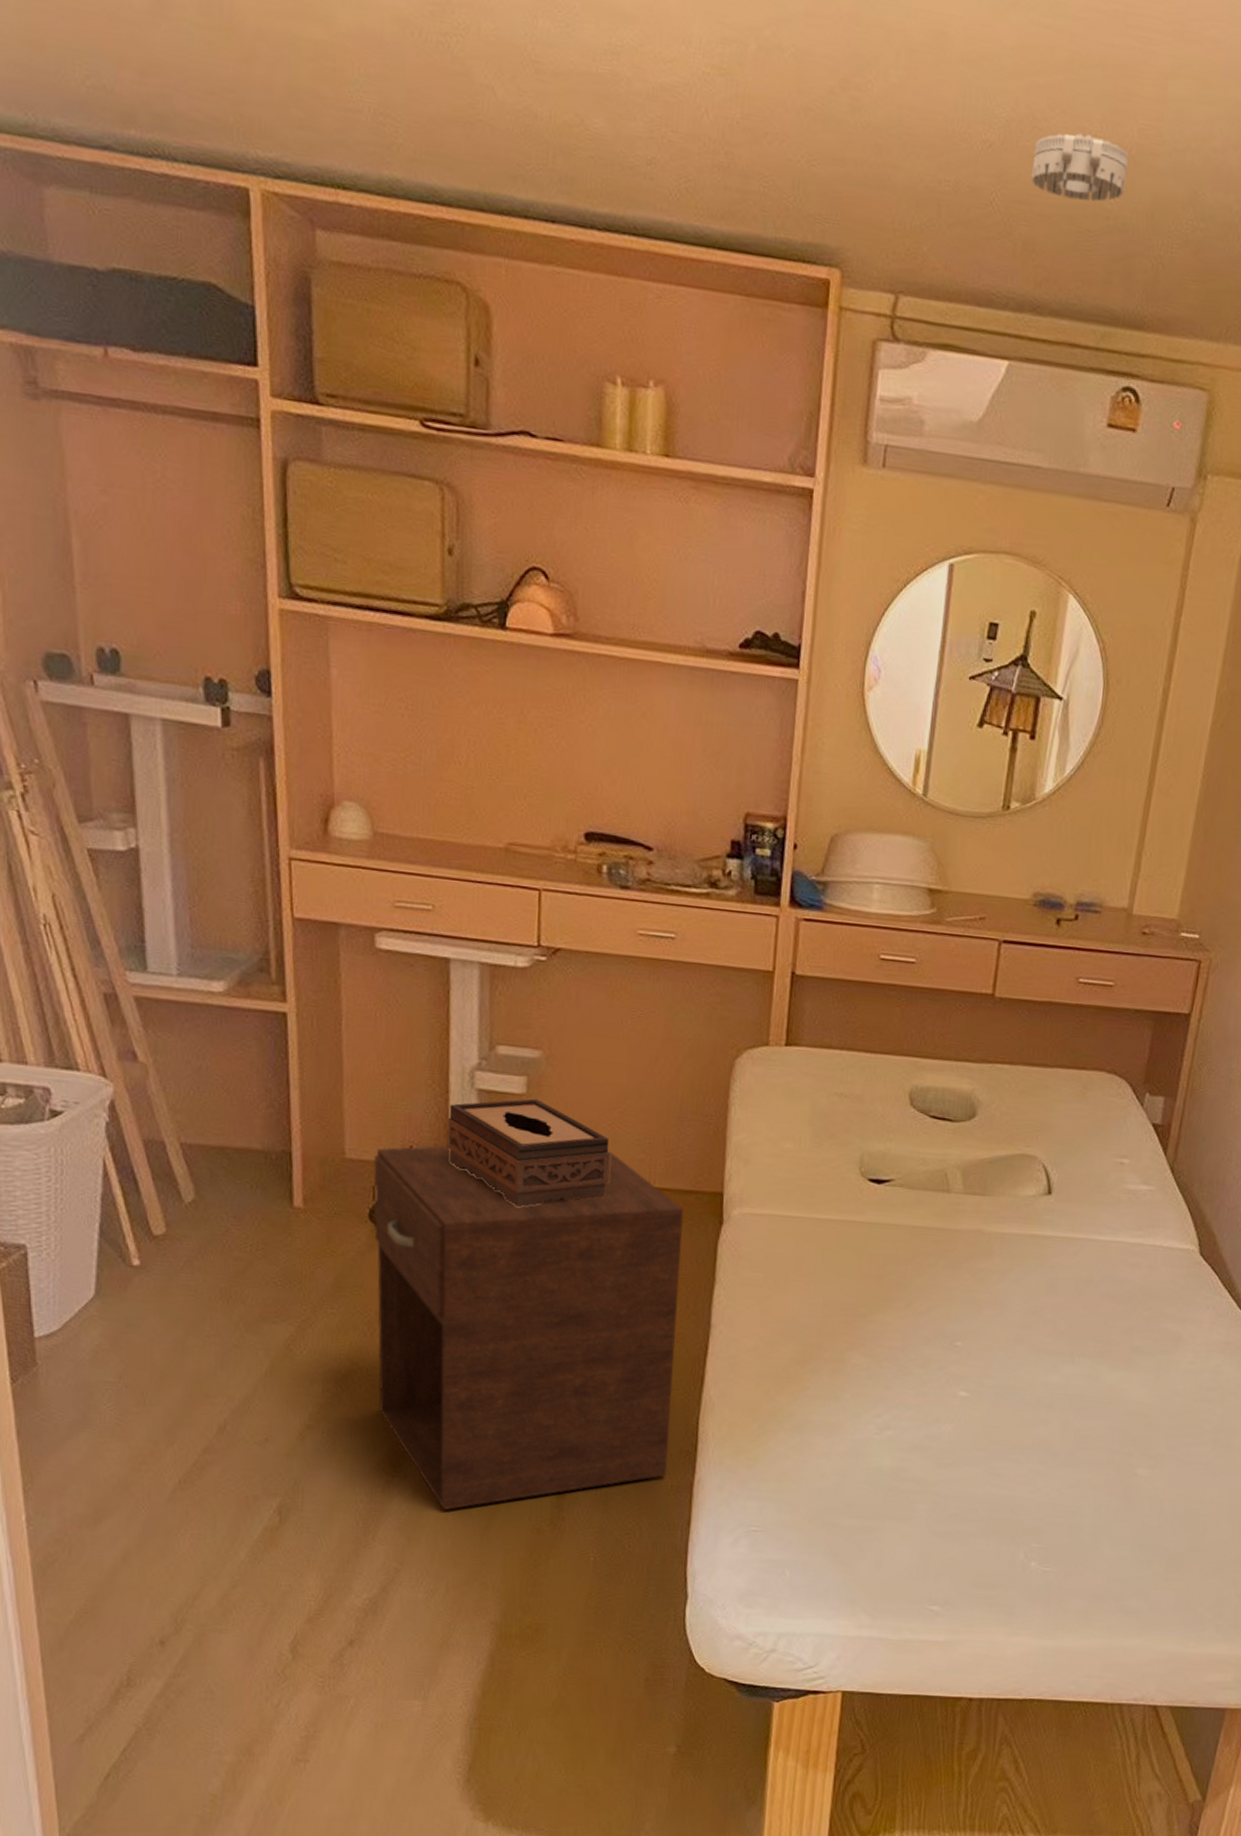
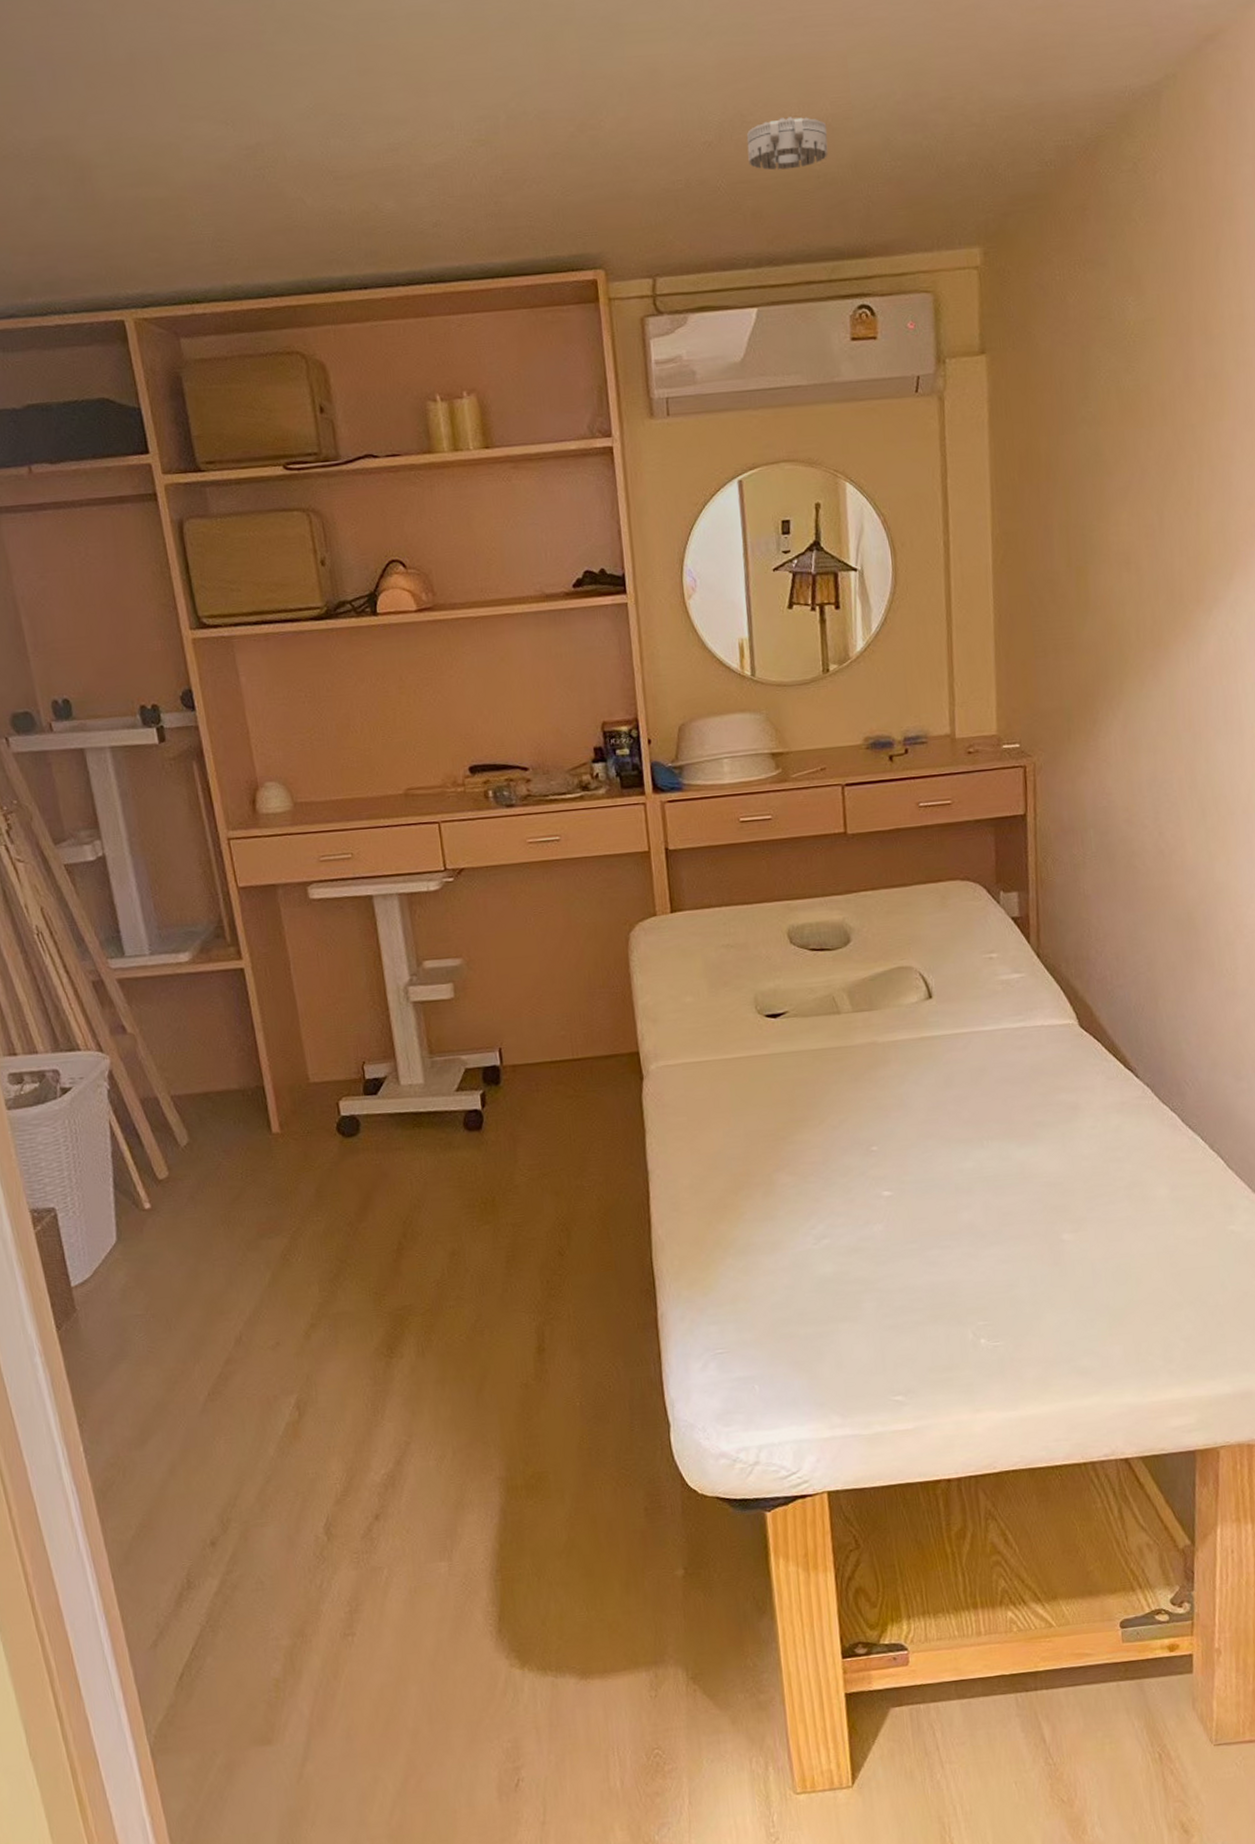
nightstand: present [373,1145,684,1510] -> none [333,1033,632,1381]
tissue box: present [447,1098,610,1207] -> none [391,1000,538,1097]

